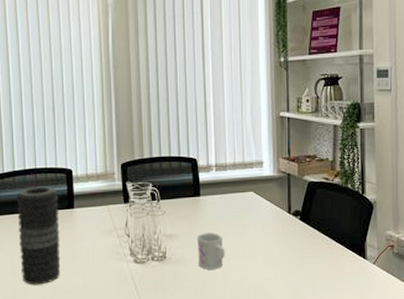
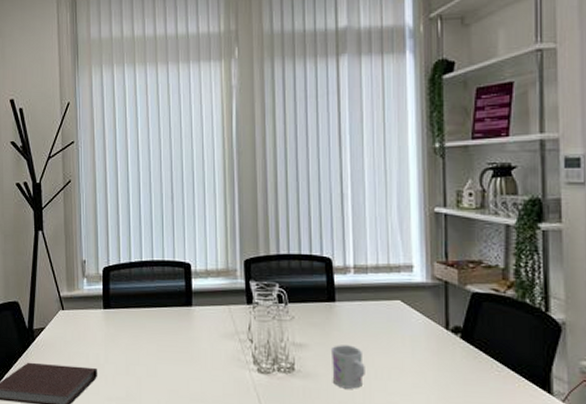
vase: present [16,186,61,285] -> none [132,280,177,387]

